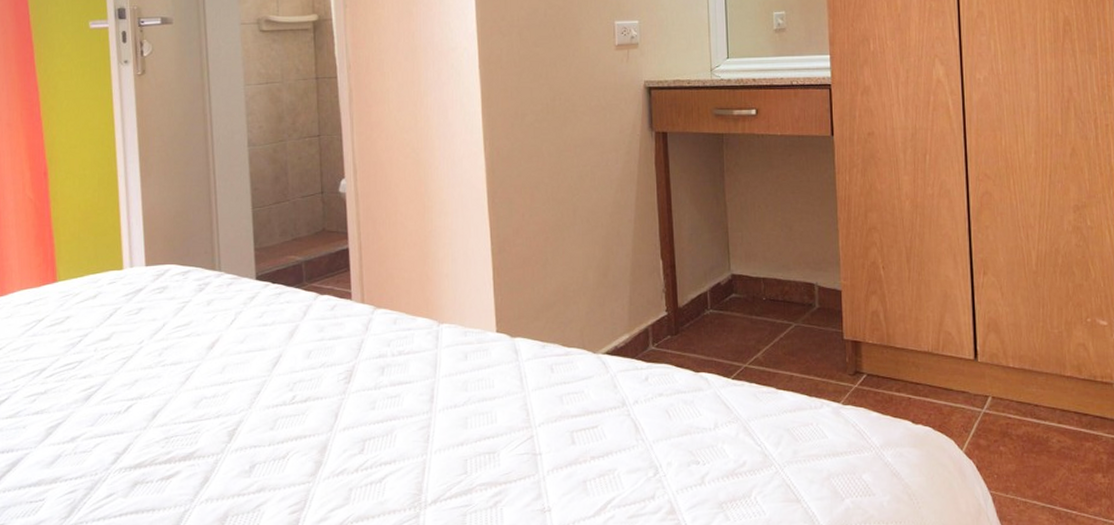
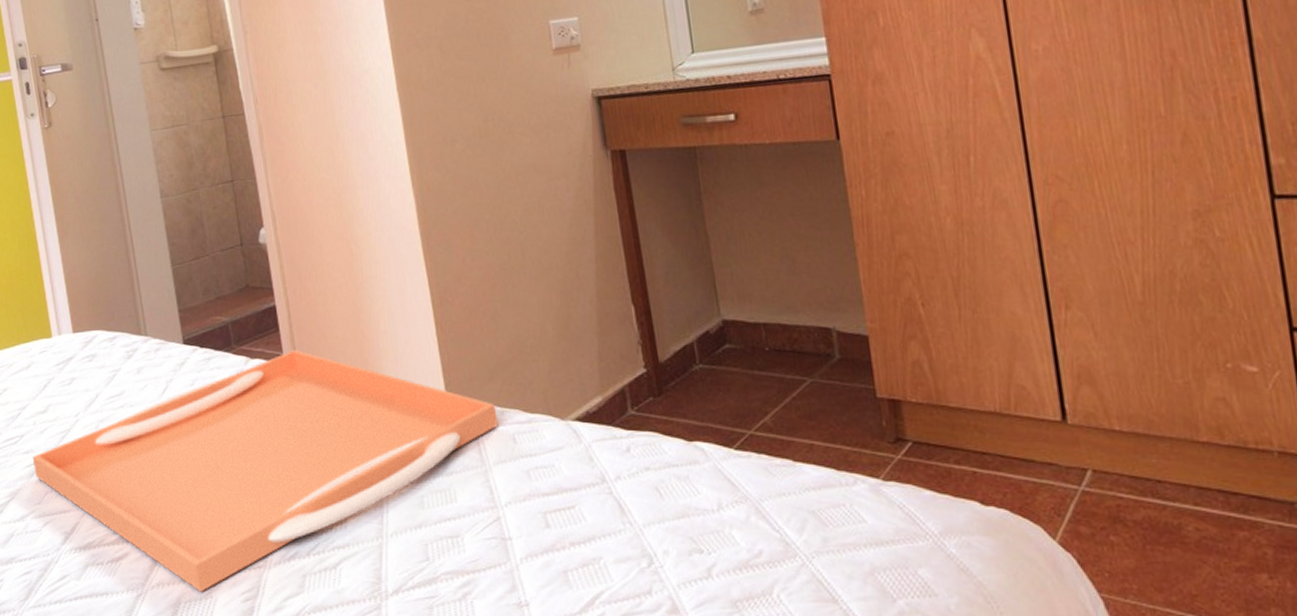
serving tray: none [89,288,539,506] -> present [32,350,498,592]

